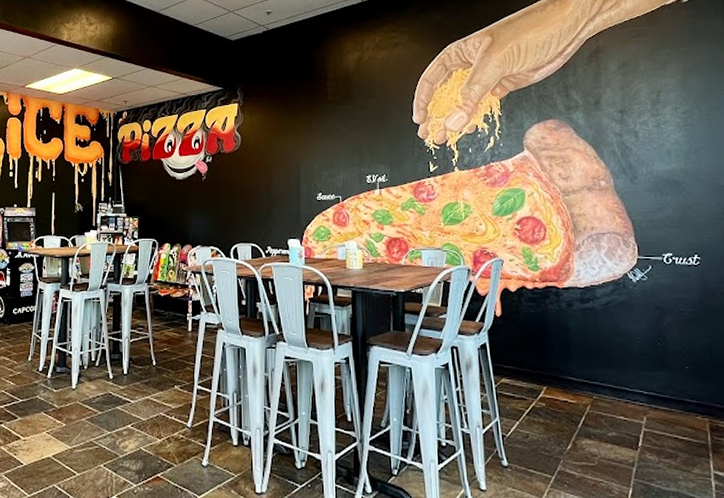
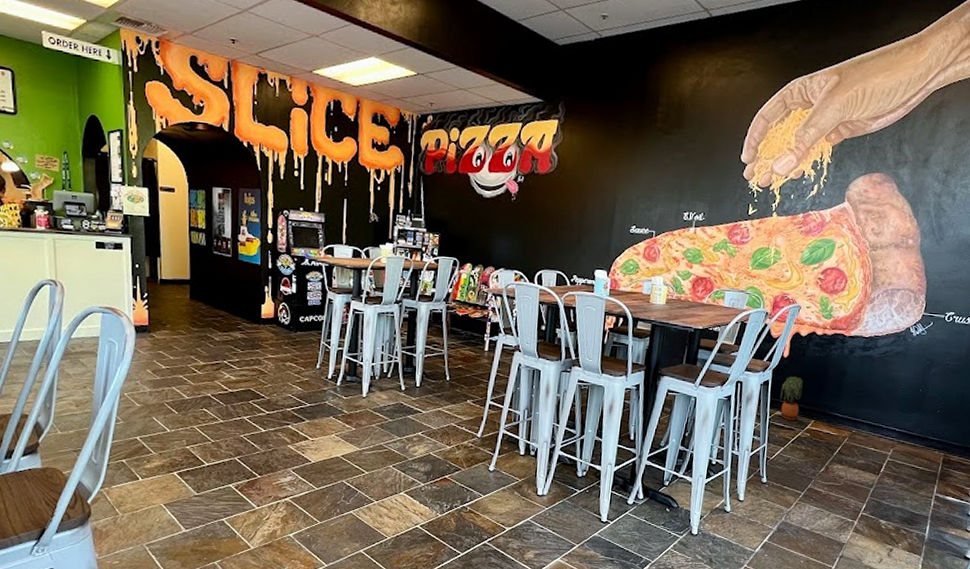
potted plant: none [501,337,528,388] -> present [780,376,803,420]

